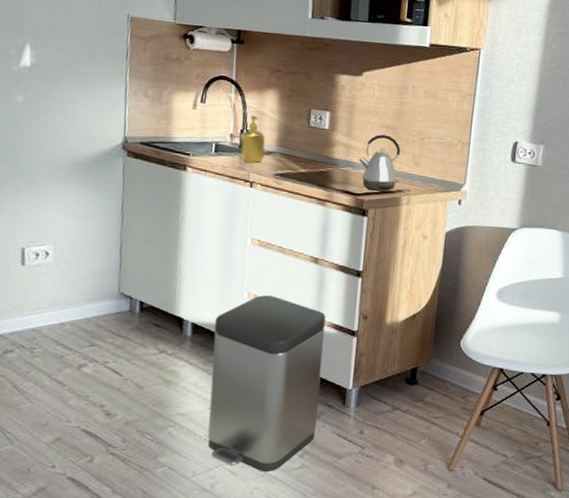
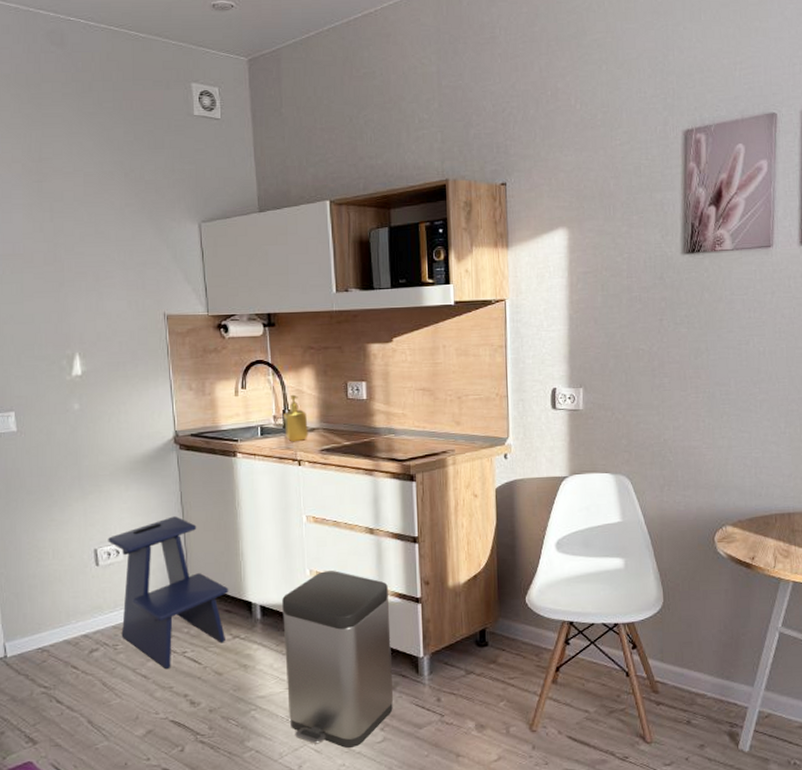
step stool: none [37,223,162,377] -> present [108,516,229,668]
kettle: present [358,134,401,192] -> none [399,398,444,455]

